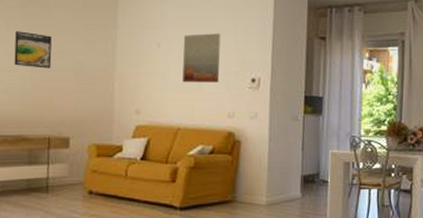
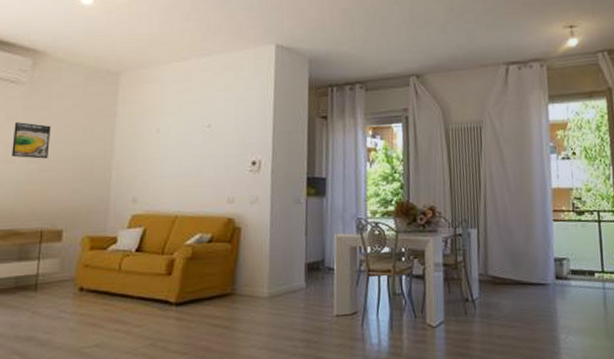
wall art: present [182,33,221,83] -> none [180,116,220,168]

